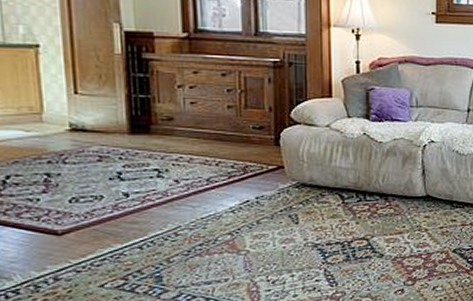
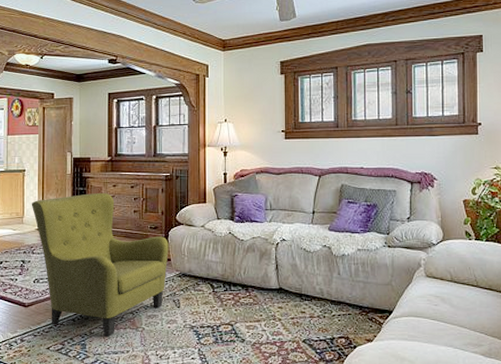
armchair: none [54,81,281,265] -> present [31,192,169,337]

